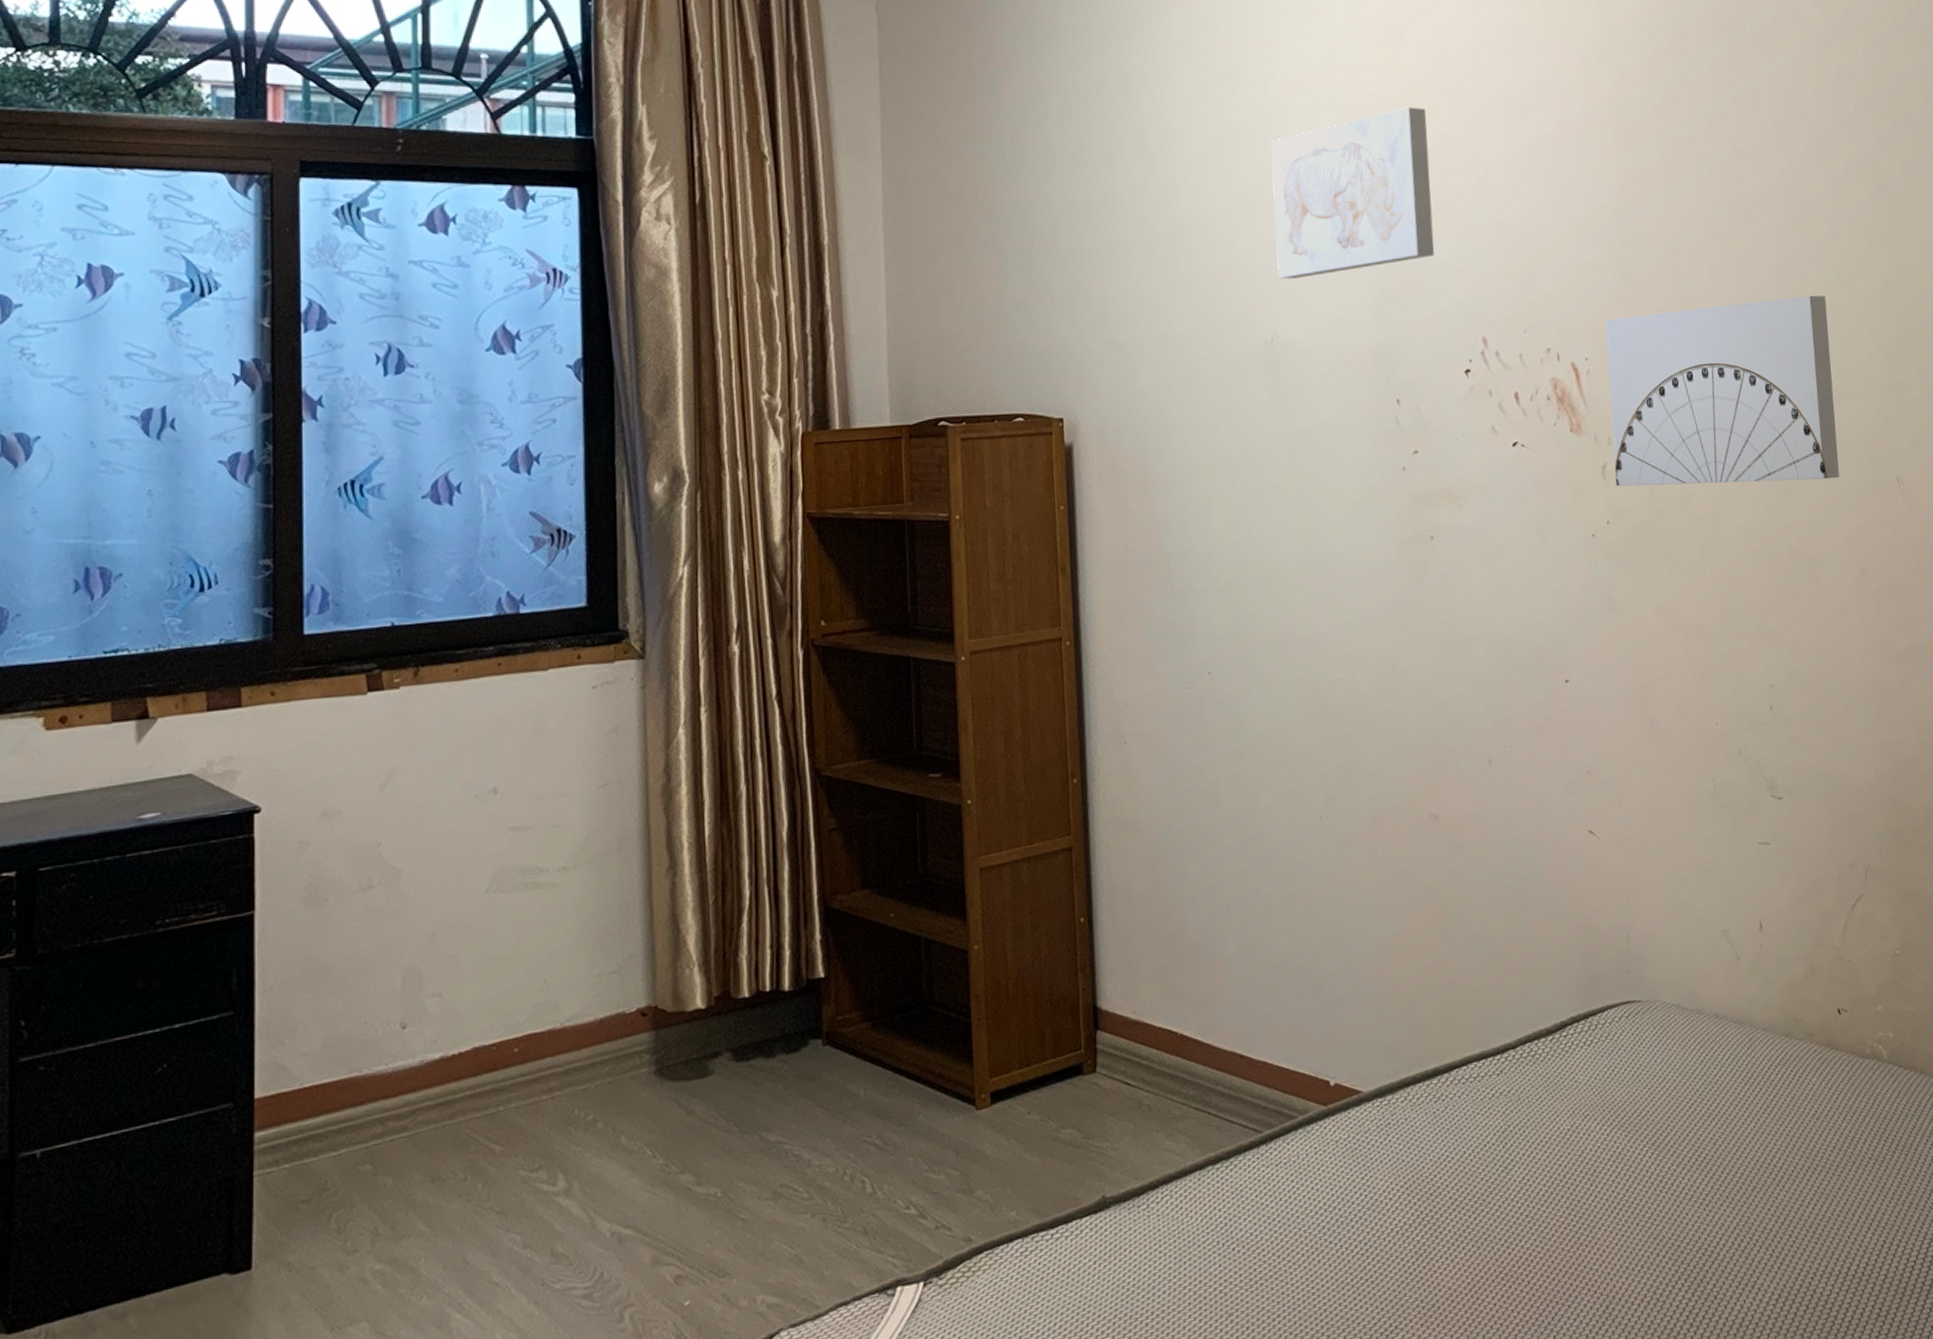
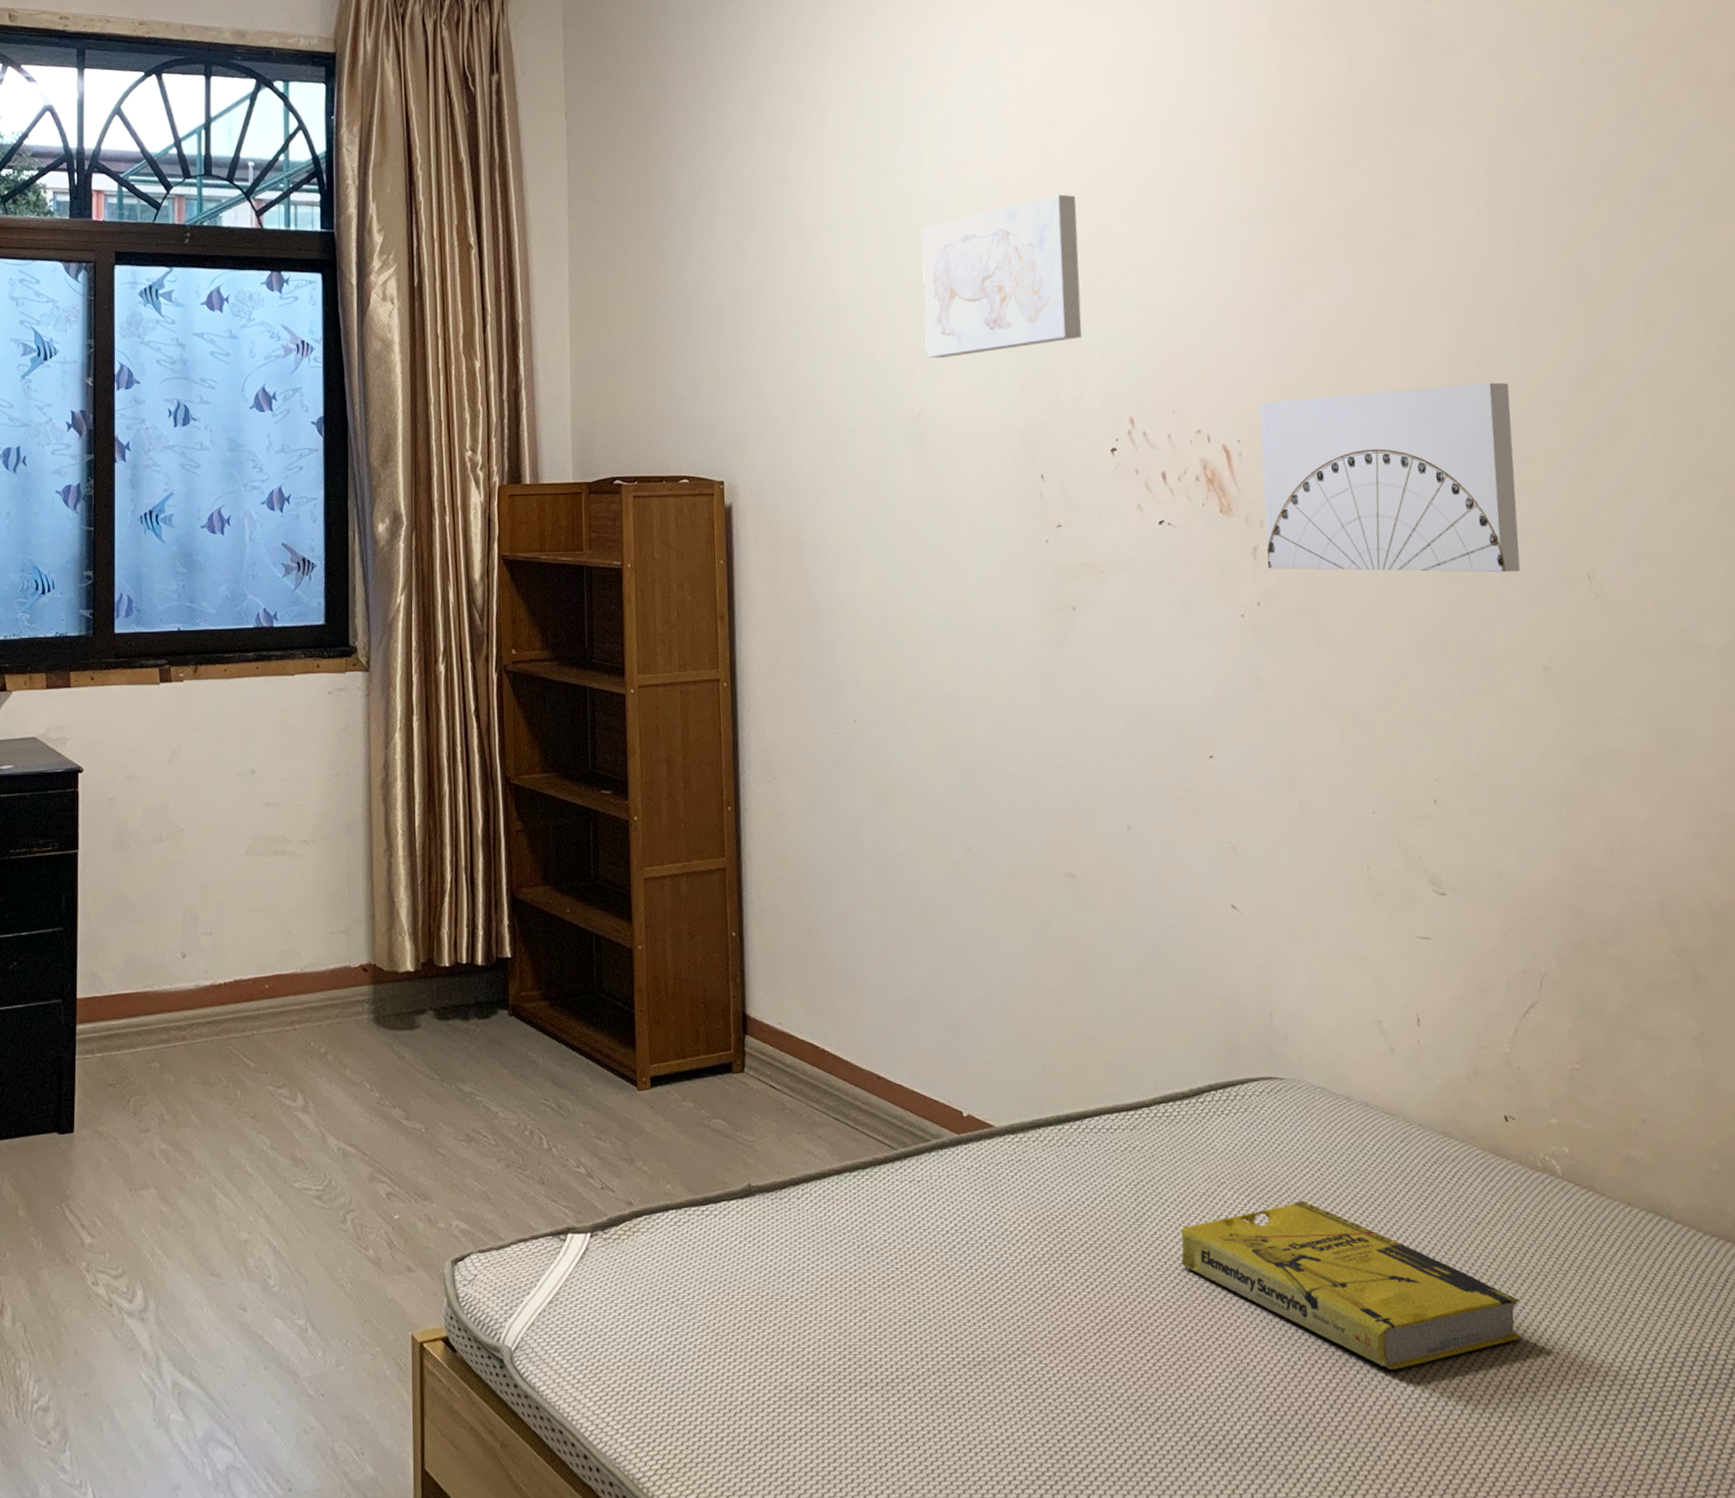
book: none [1548,1121,1858,1278] -> present [1181,1200,1522,1370]

